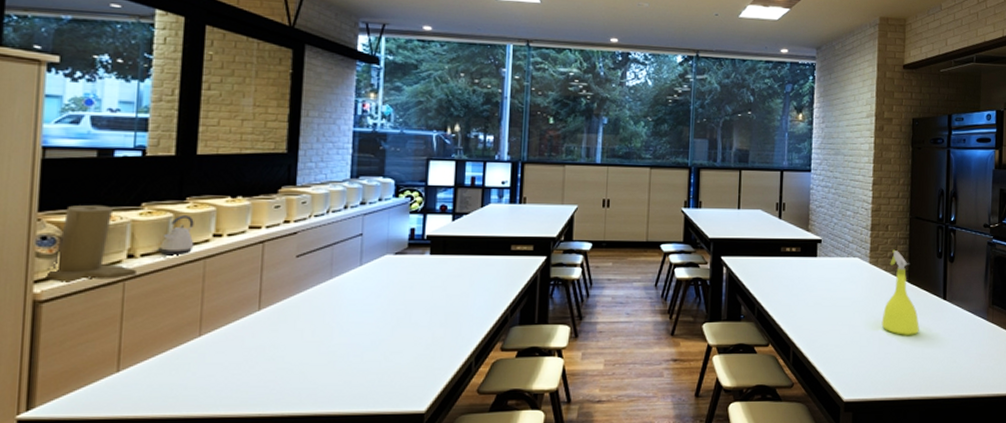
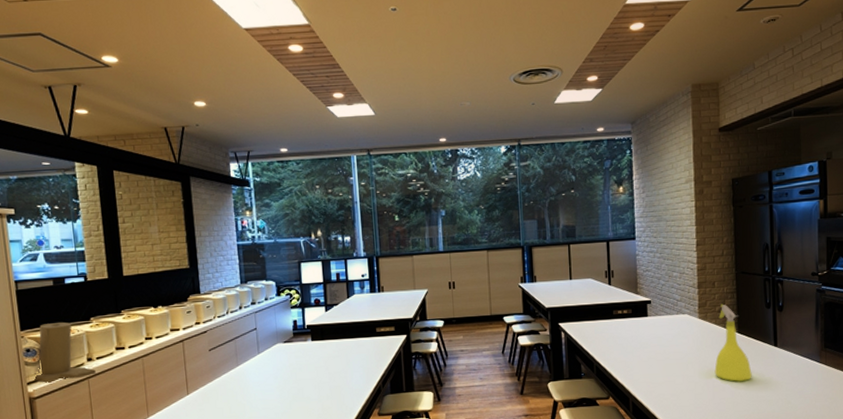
kettle: present [160,215,194,256] -> none [109,325,133,357]

